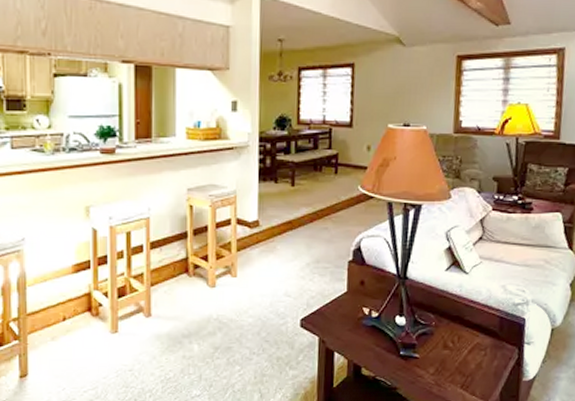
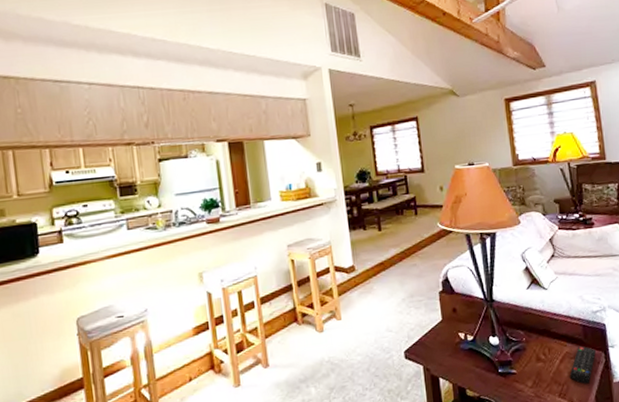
remote control: none [475,338,509,379] -> present [569,345,596,385]

